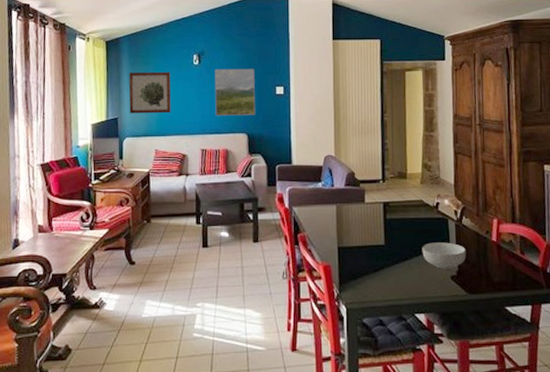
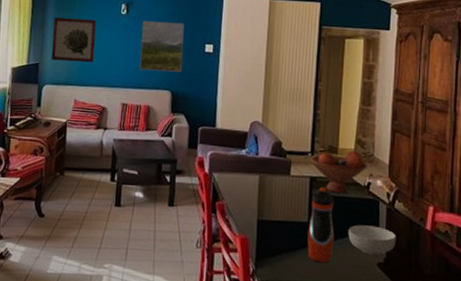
fruit bowl: none [382,174,435,215] -> present [310,150,367,194]
water bottle: none [385,210,410,281] -> present [307,186,335,263]

